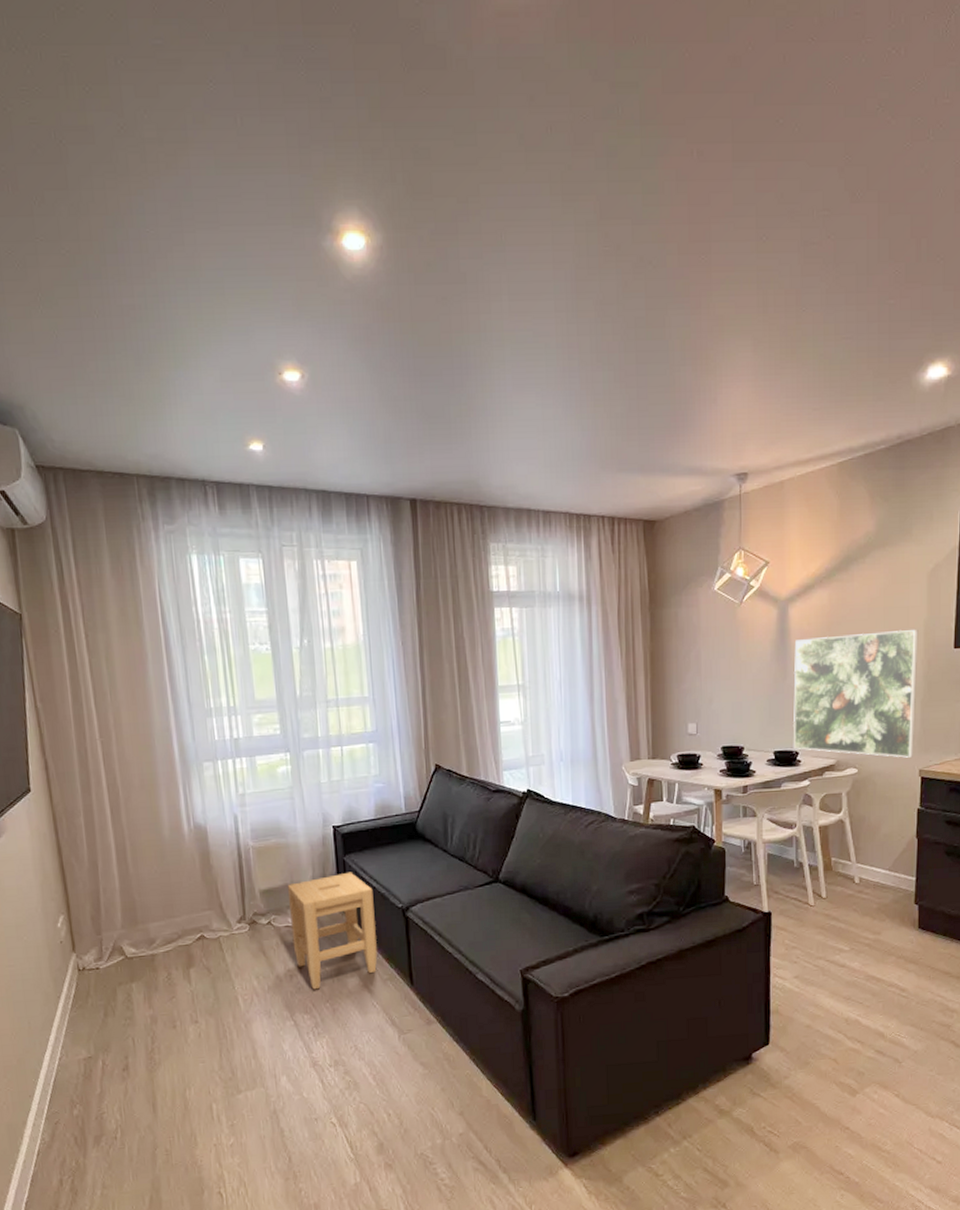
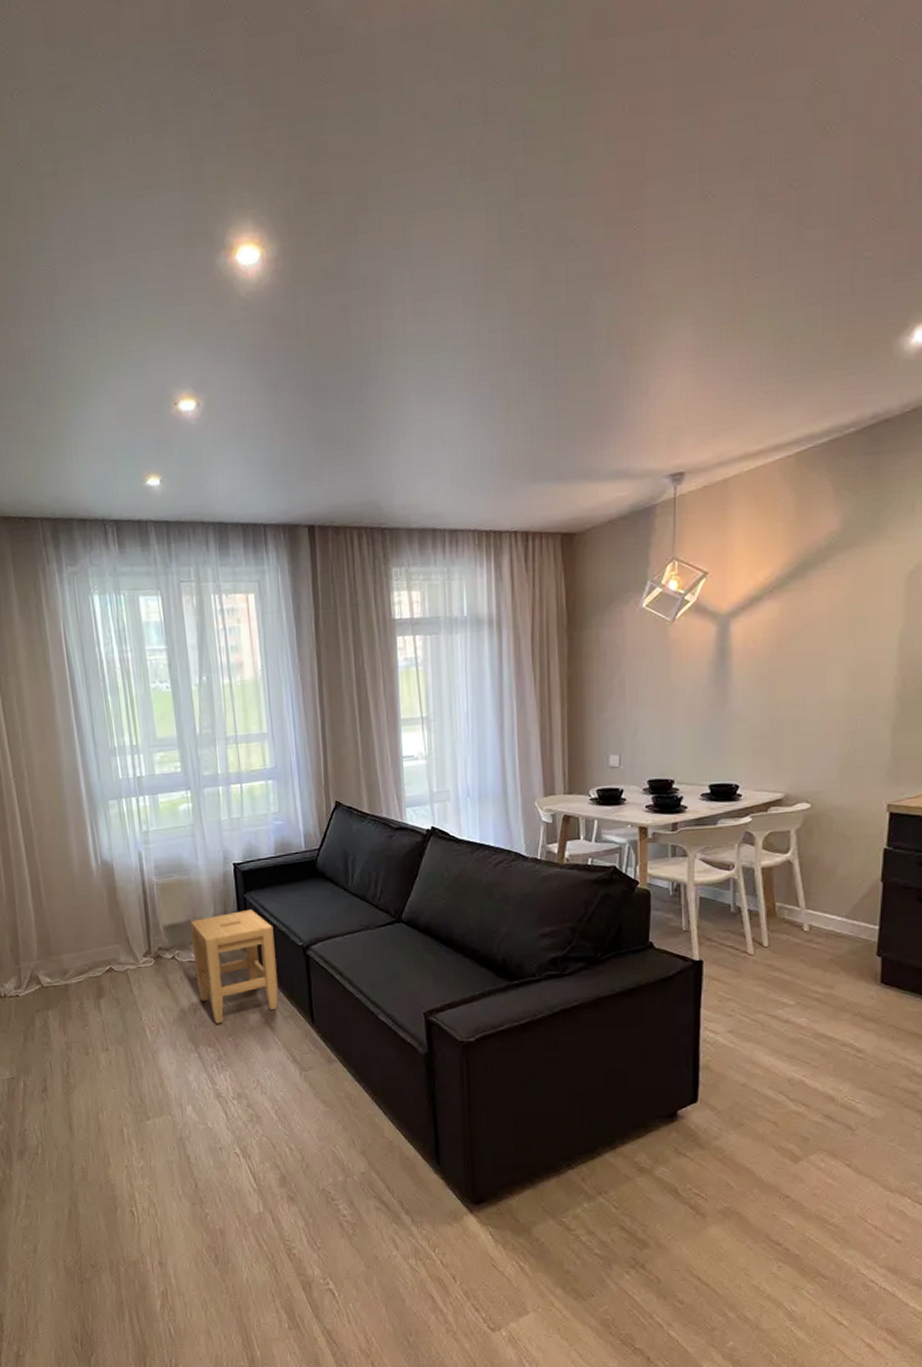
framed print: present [793,630,918,758] -> none [734,643,892,791]

